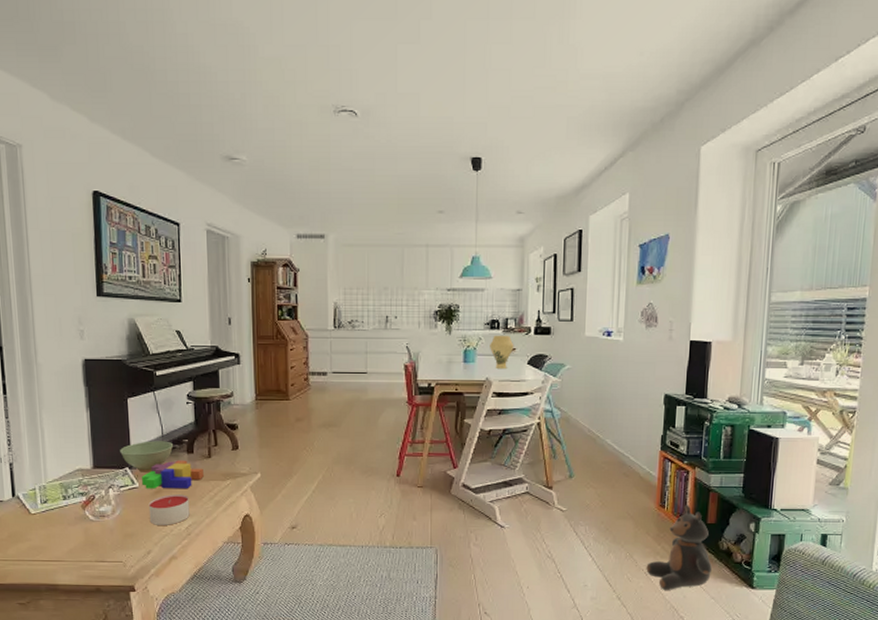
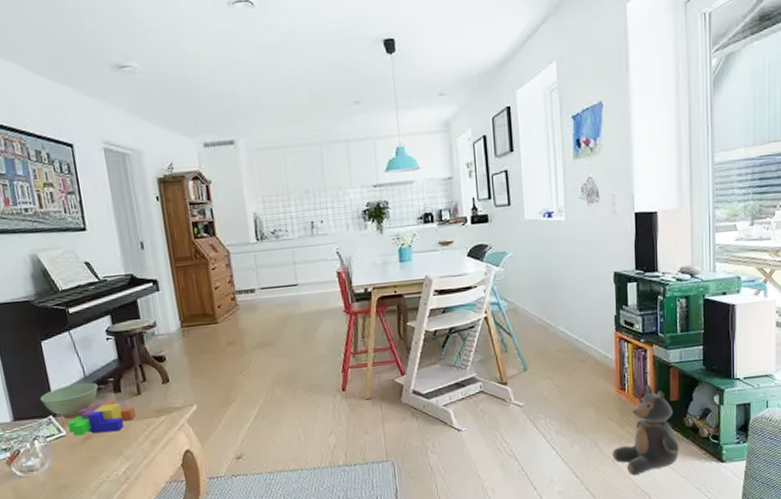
candle: present [148,494,190,525] -> none [79,437,126,473]
vase: present [490,335,514,368] -> none [425,227,452,265]

